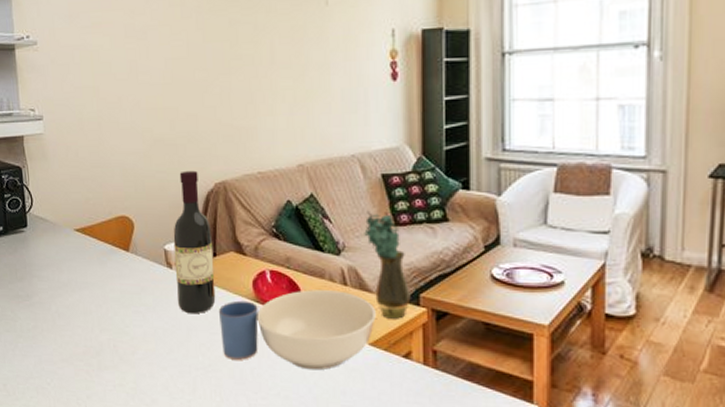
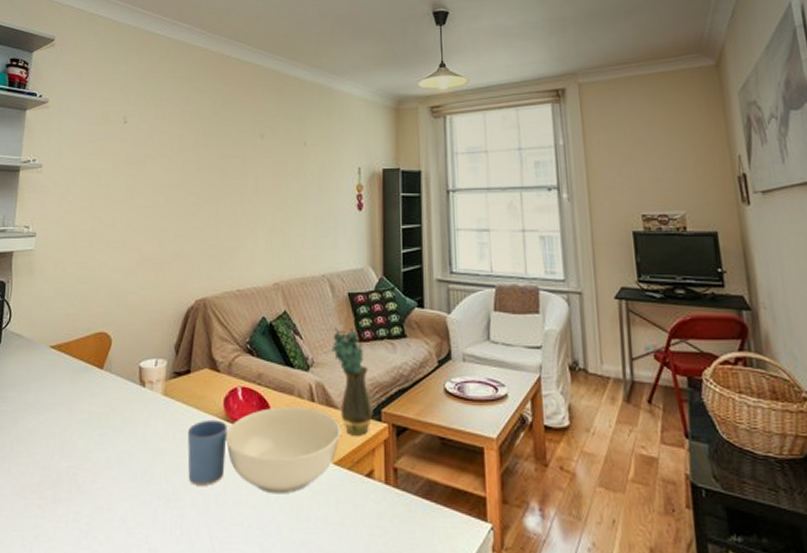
wine bottle: present [173,170,216,314] -> none [146,287,189,436]

